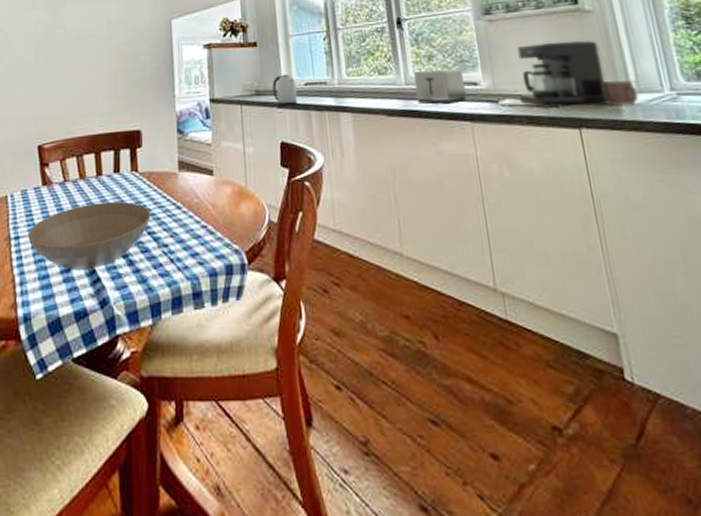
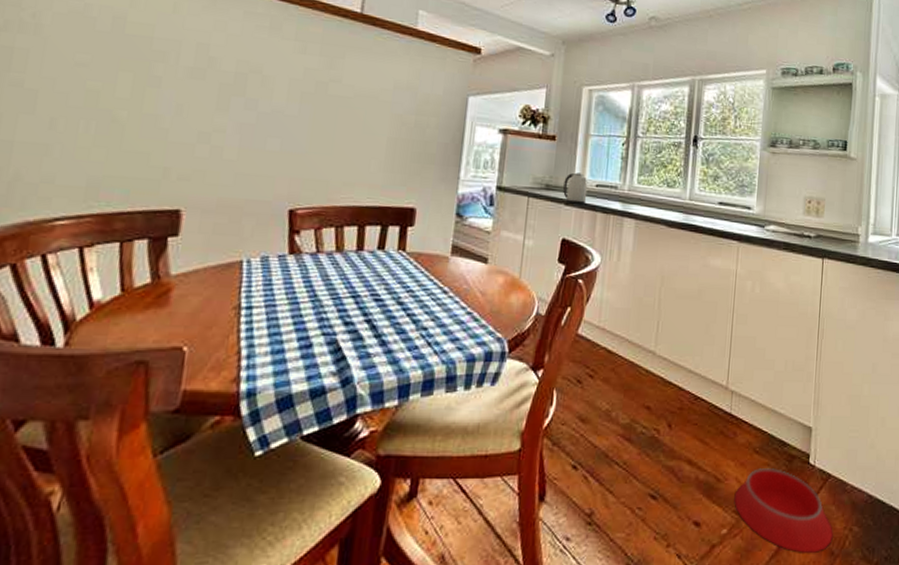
bowl: present [28,201,152,270] -> none [263,278,415,347]
toaster: present [413,69,466,104] -> none [696,188,742,223]
coffee maker: present [517,41,608,106] -> none [782,180,852,240]
pet bowl: none [534,387,685,499] -> present [734,468,833,553]
mug: present [602,79,639,107] -> none [848,220,873,245]

